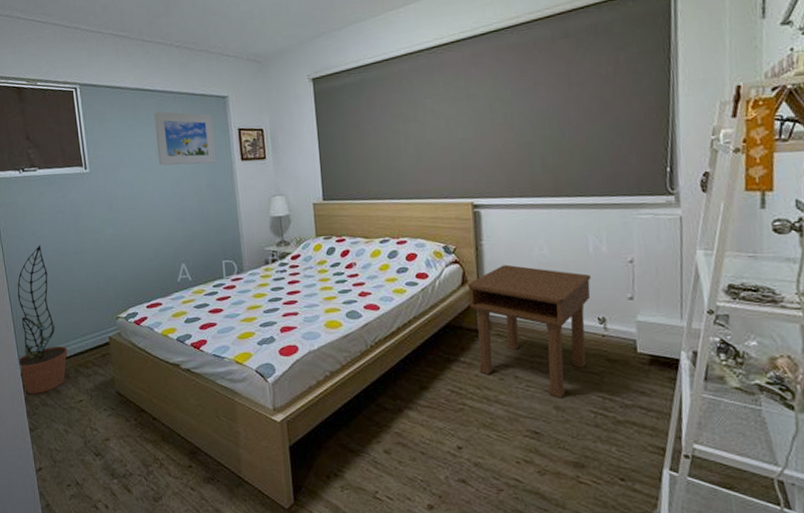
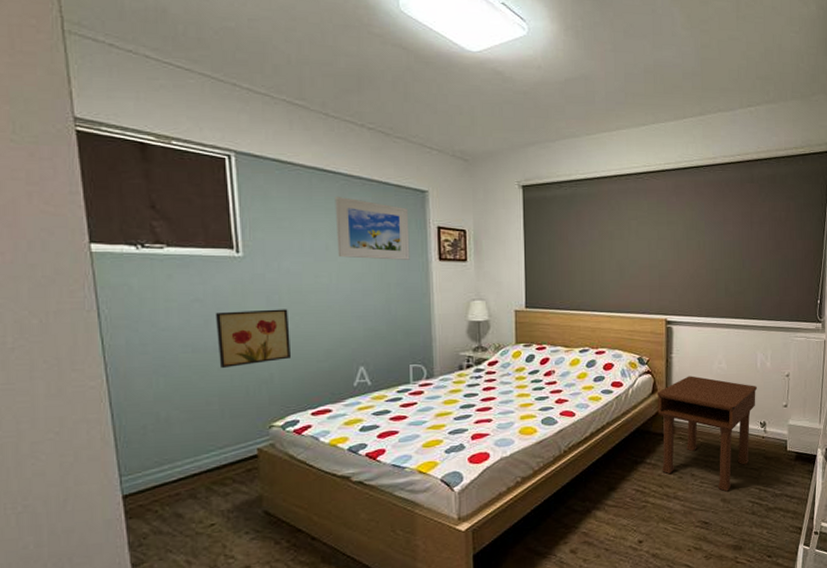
decorative plant: present [17,245,68,394] -> none [118,338,197,521]
wall art: none [74,215,128,268] -> present [216,309,290,368]

